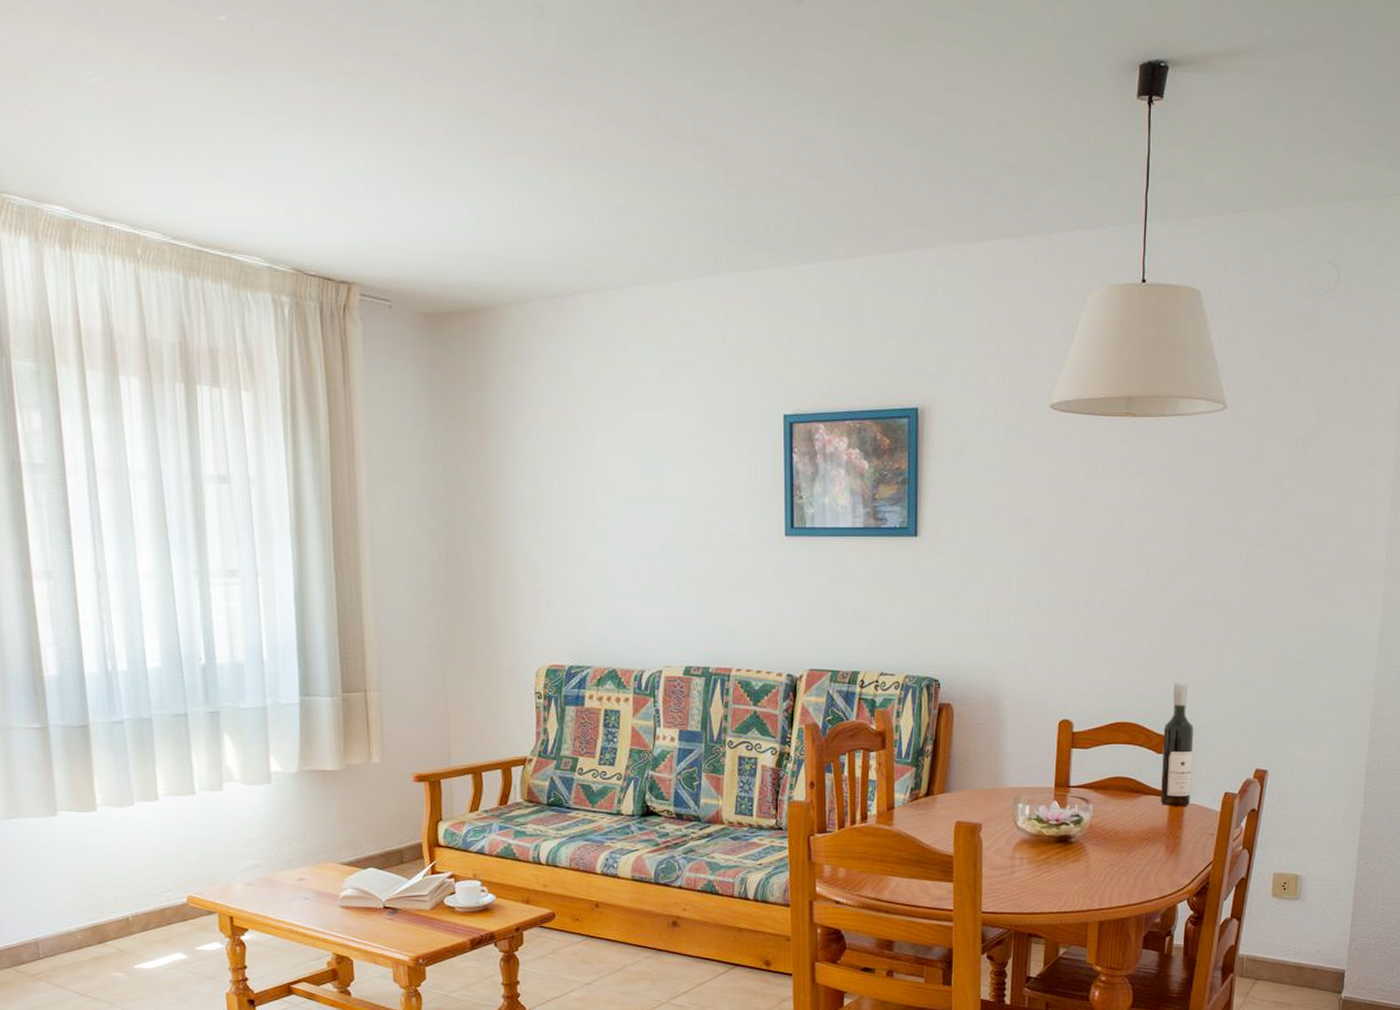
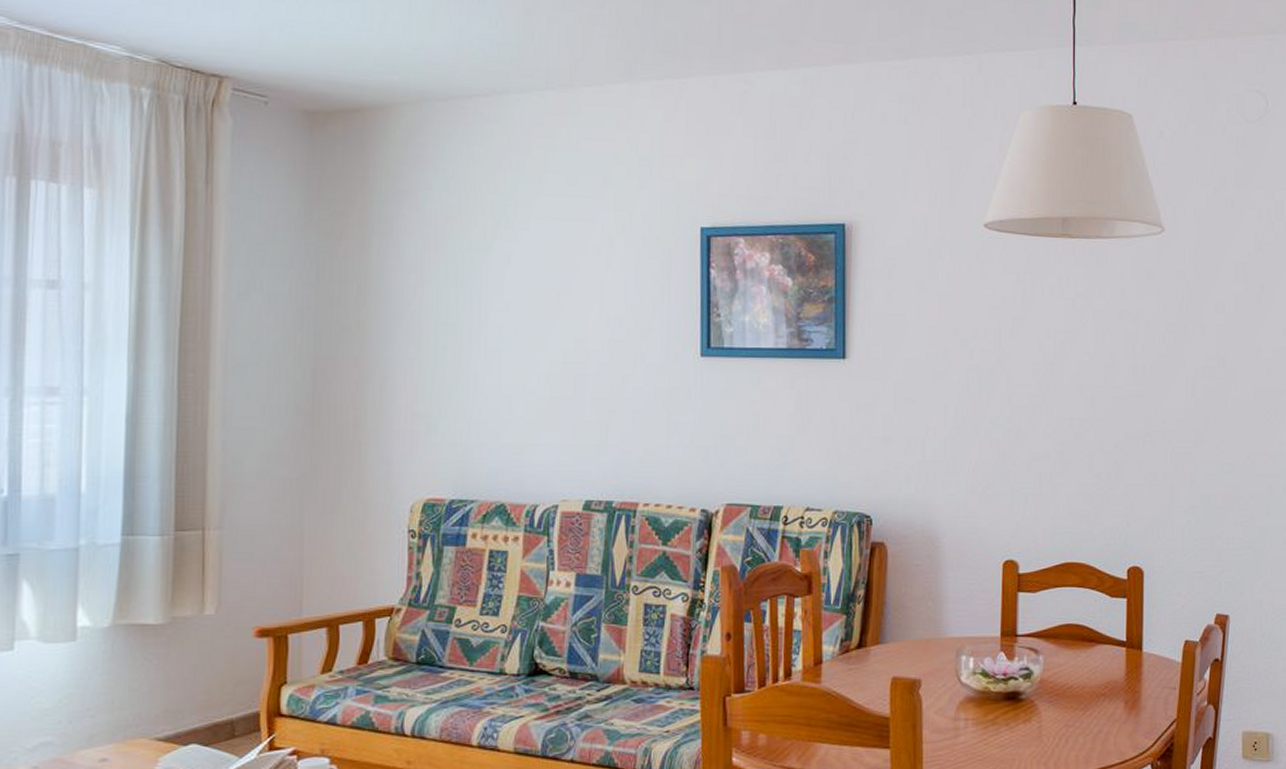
bottle: present [1160,681,1194,806] -> none [1116,517,1149,657]

